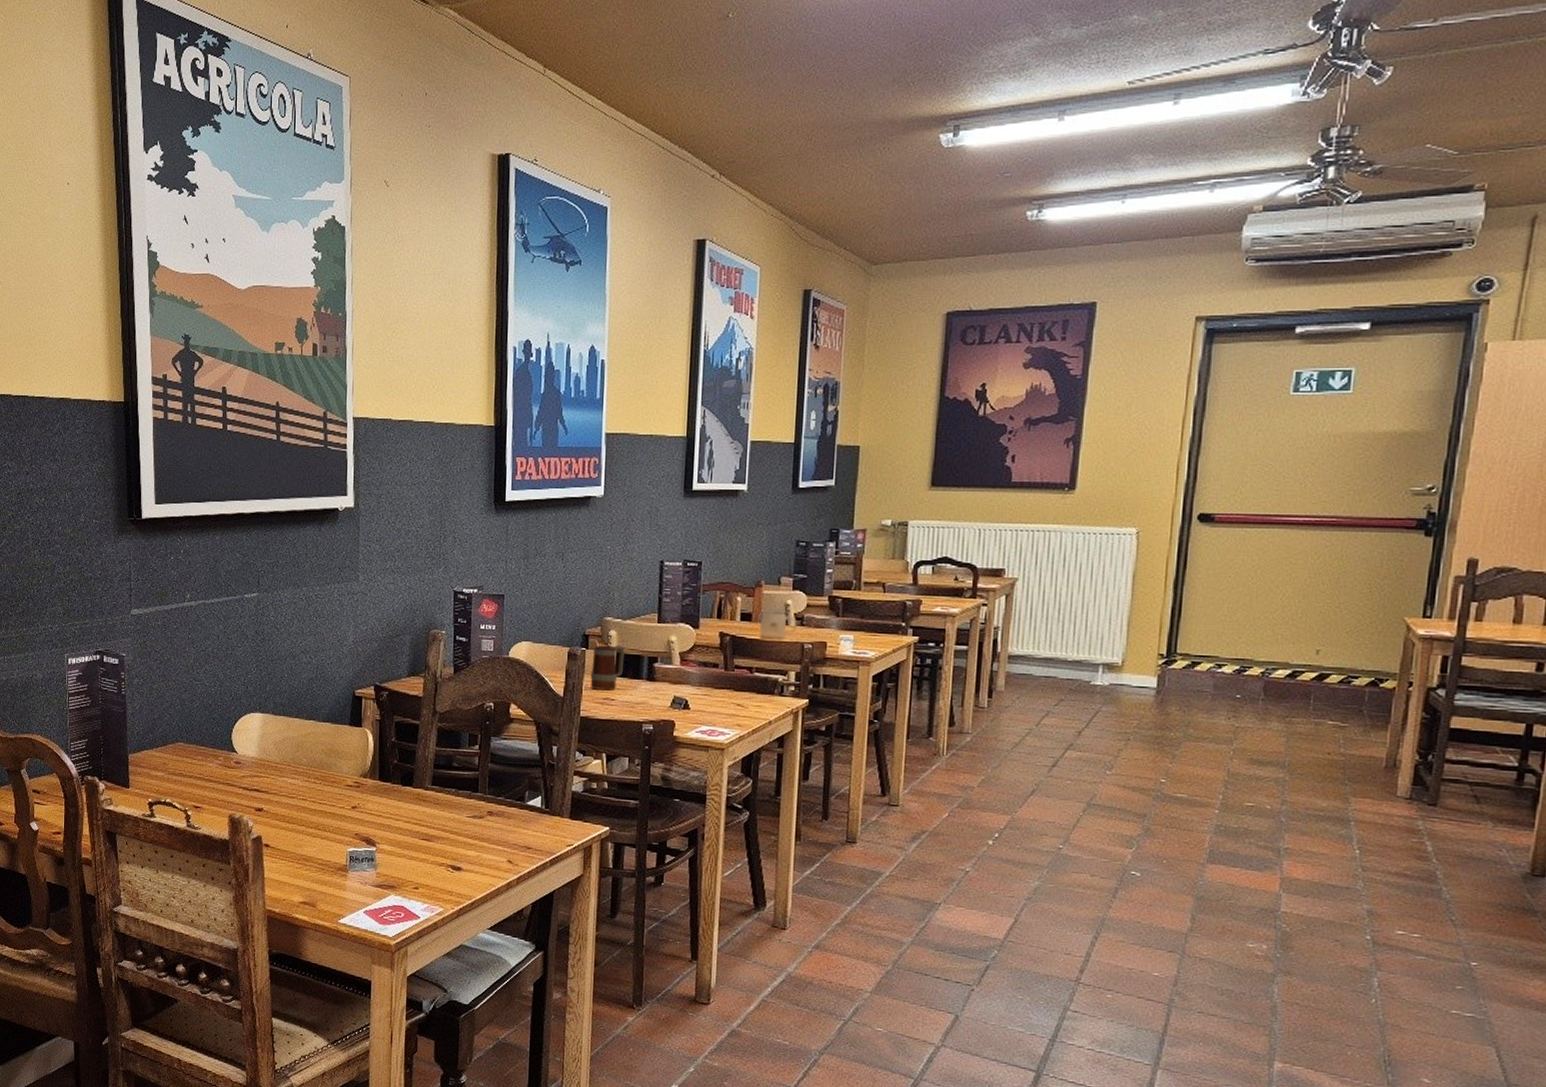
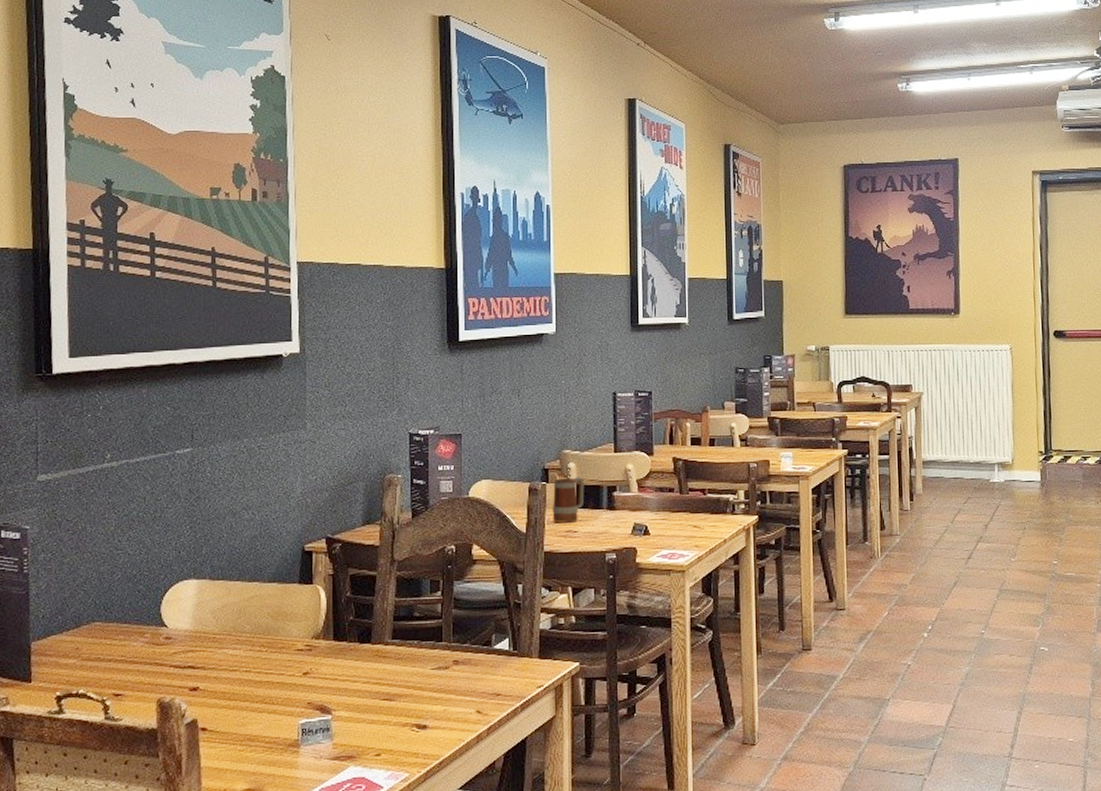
mug: present [759,610,798,643] -> none [708,434,743,464]

